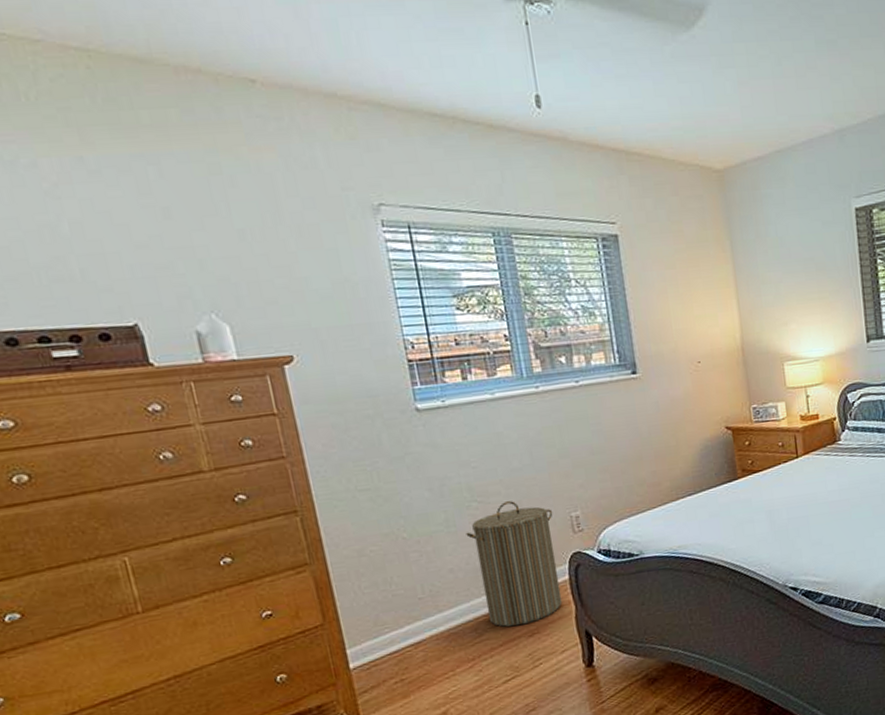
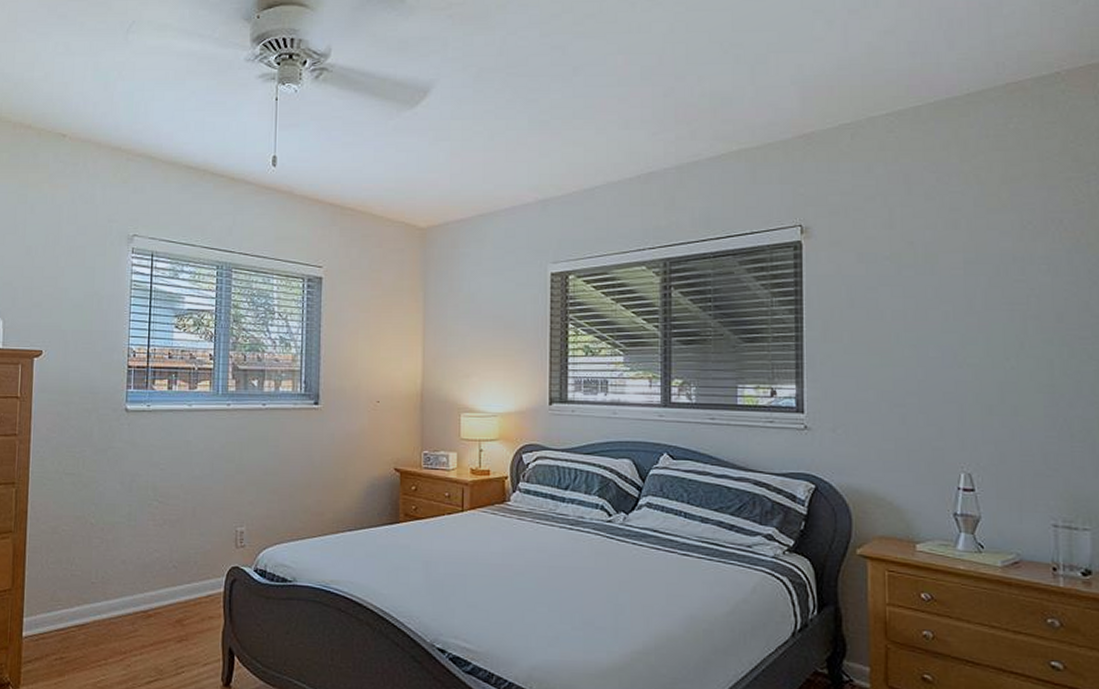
laundry hamper: present [465,501,563,627] -> none [143,506,221,629]

